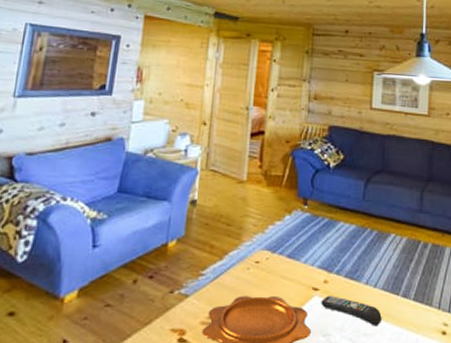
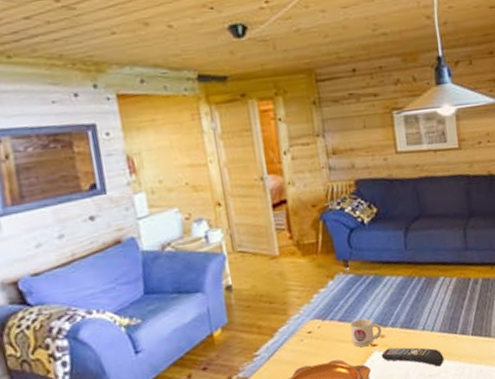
mug: none [295,259,327,289] -> present [349,318,383,347]

